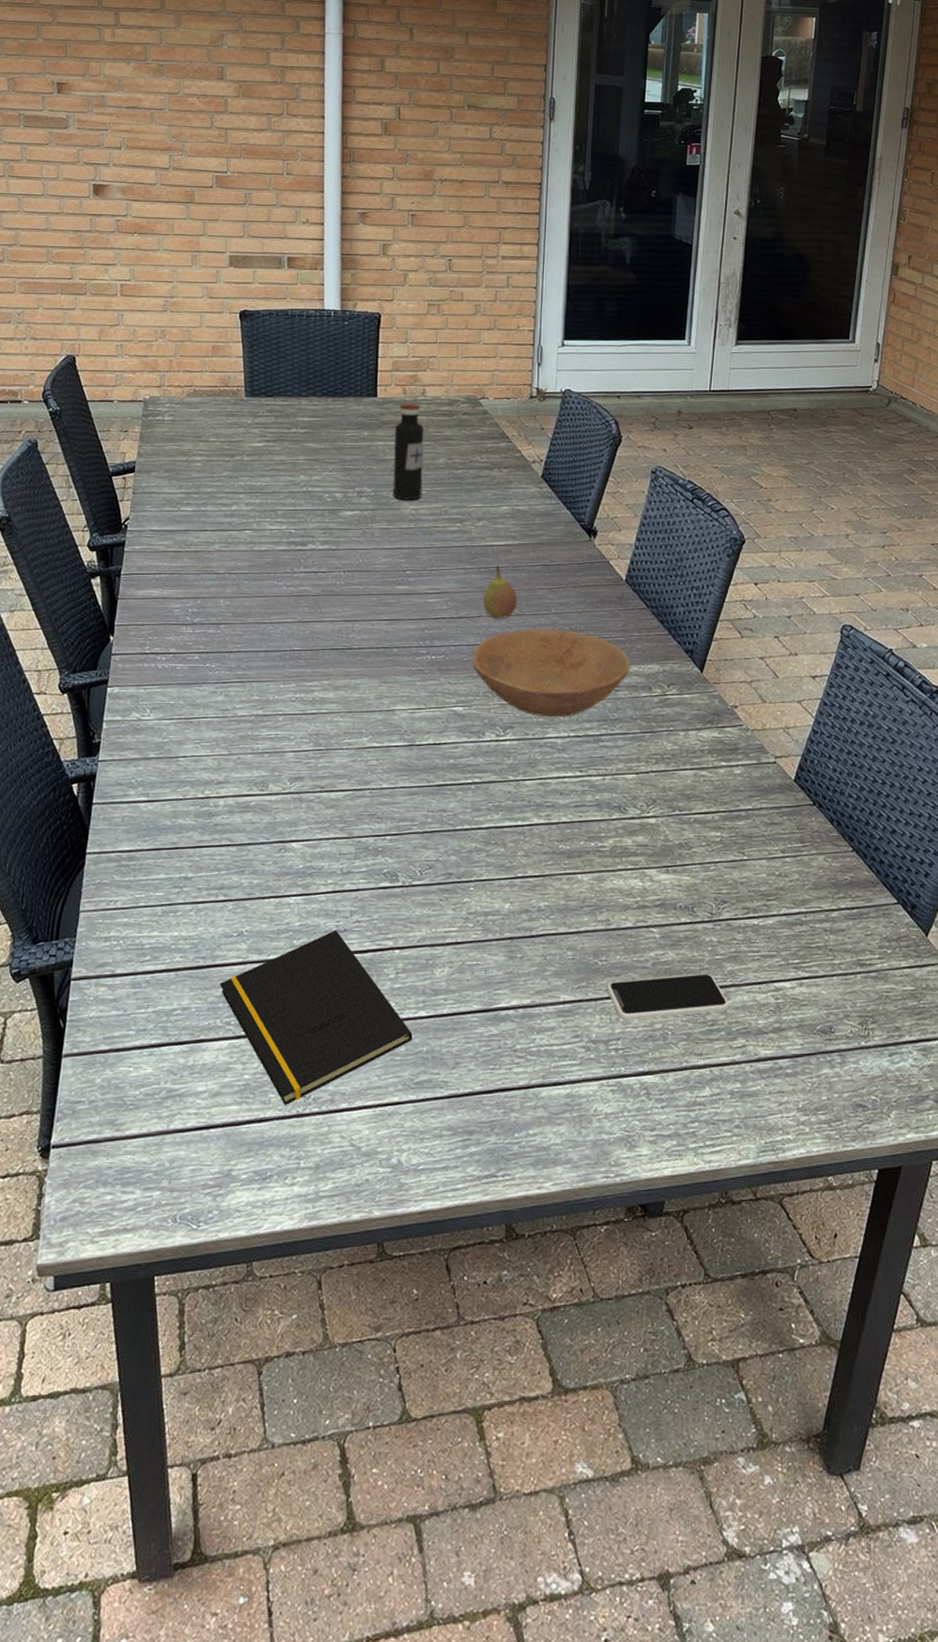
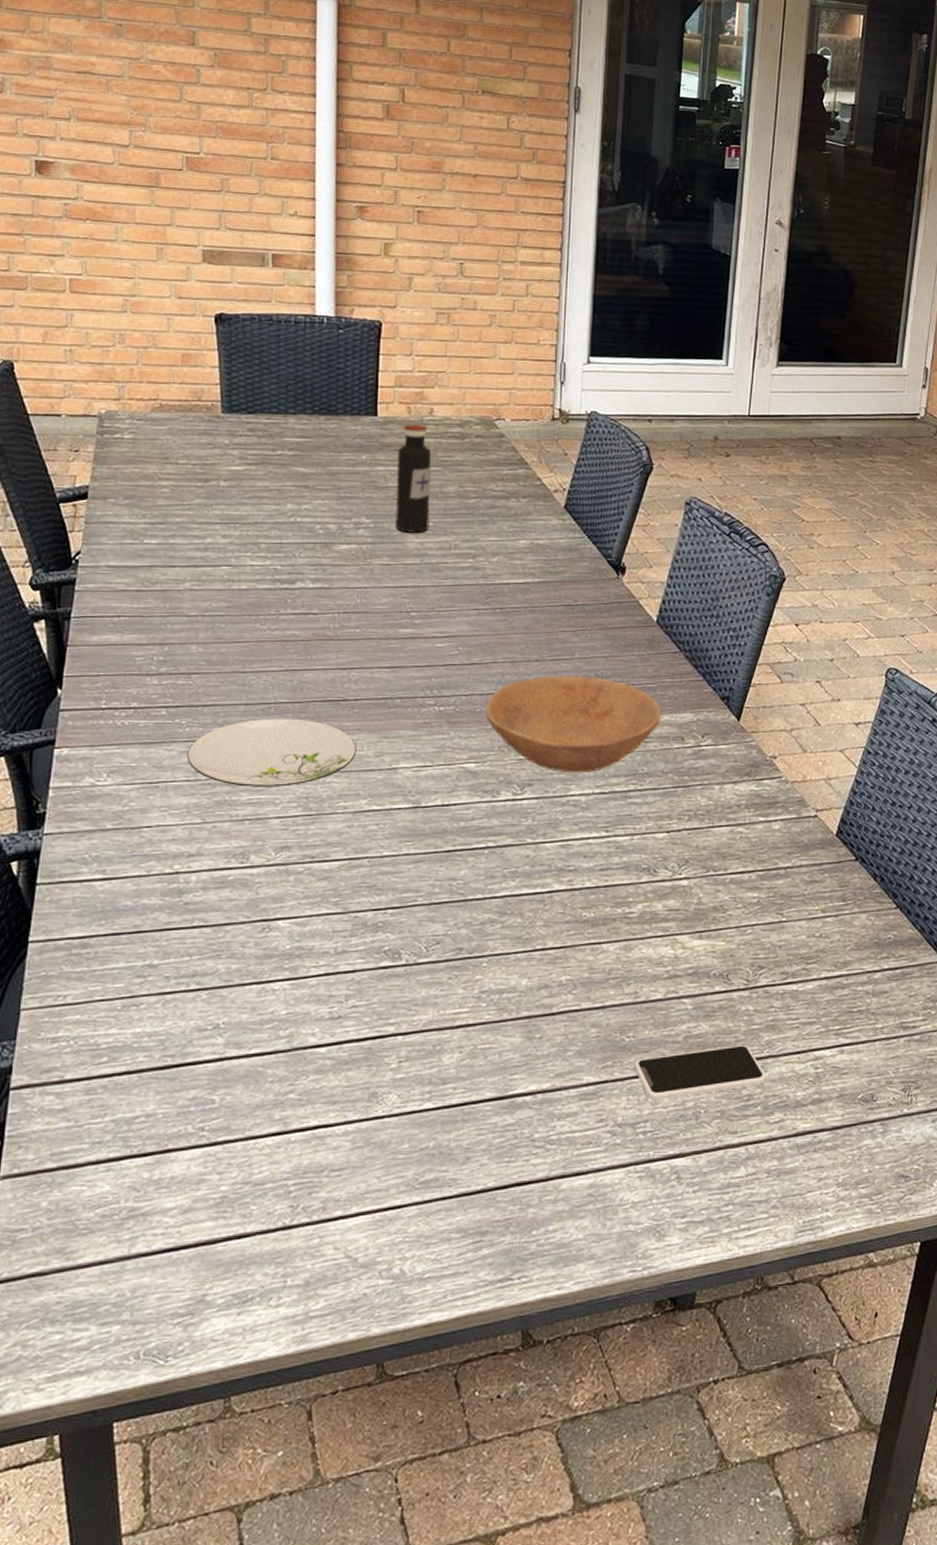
plate: none [216,663,360,725] -> present [187,718,357,787]
notepad: present [219,930,413,1105] -> none [191,1017,418,1217]
fruit: present [483,564,518,619] -> none [499,605,538,665]

